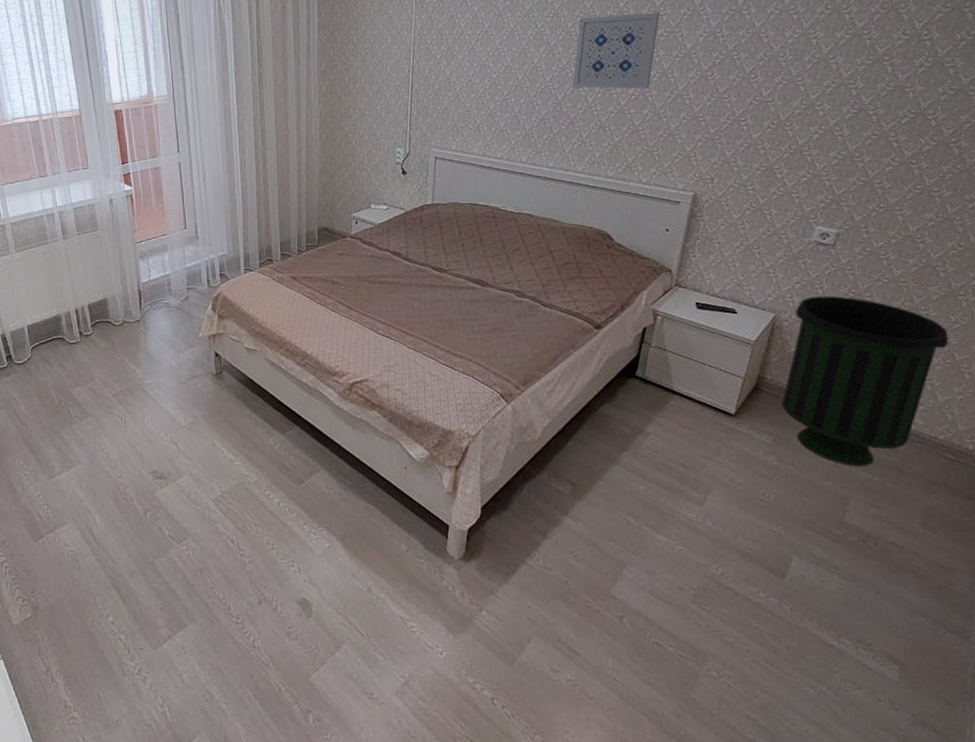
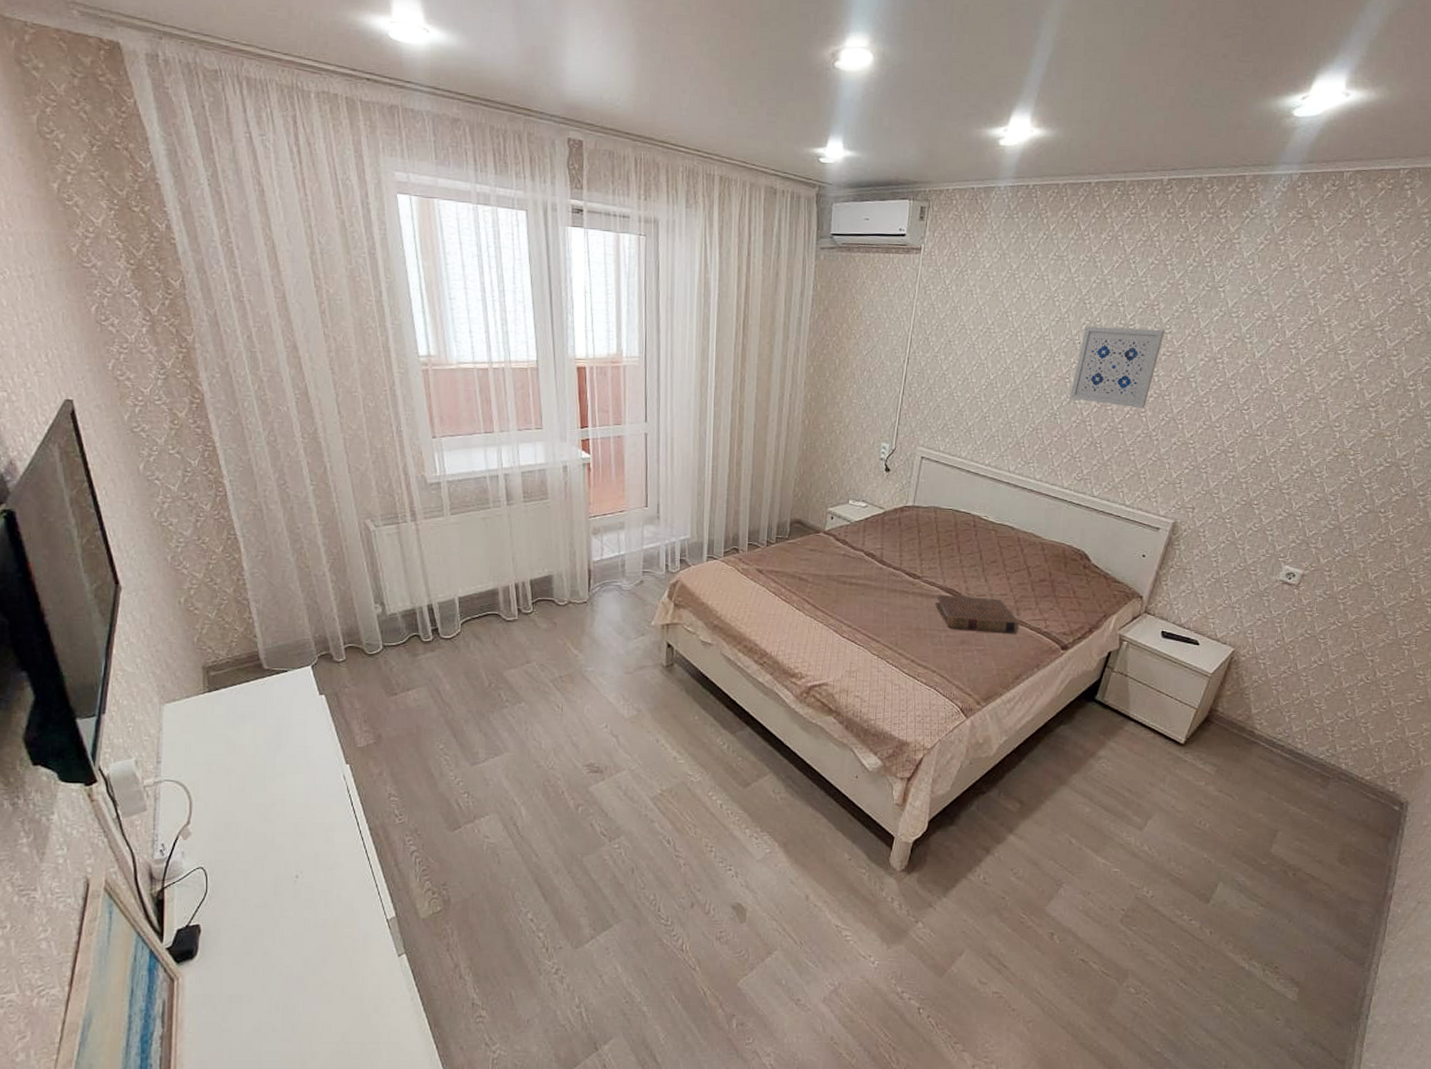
book: none [464,284,550,318] -> present [935,594,1019,634]
trash can: present [781,295,949,466] -> none [1228,634,1388,801]

